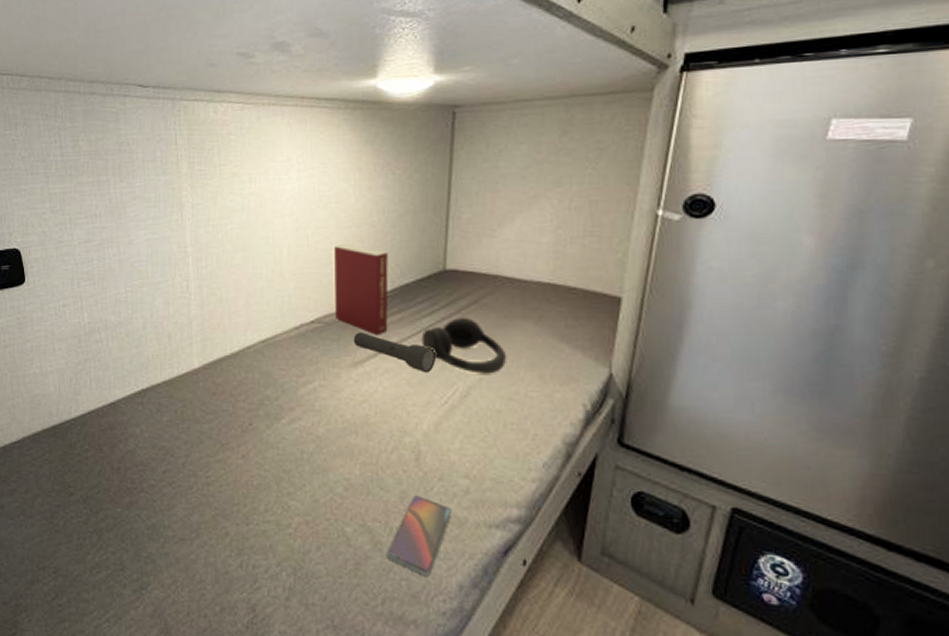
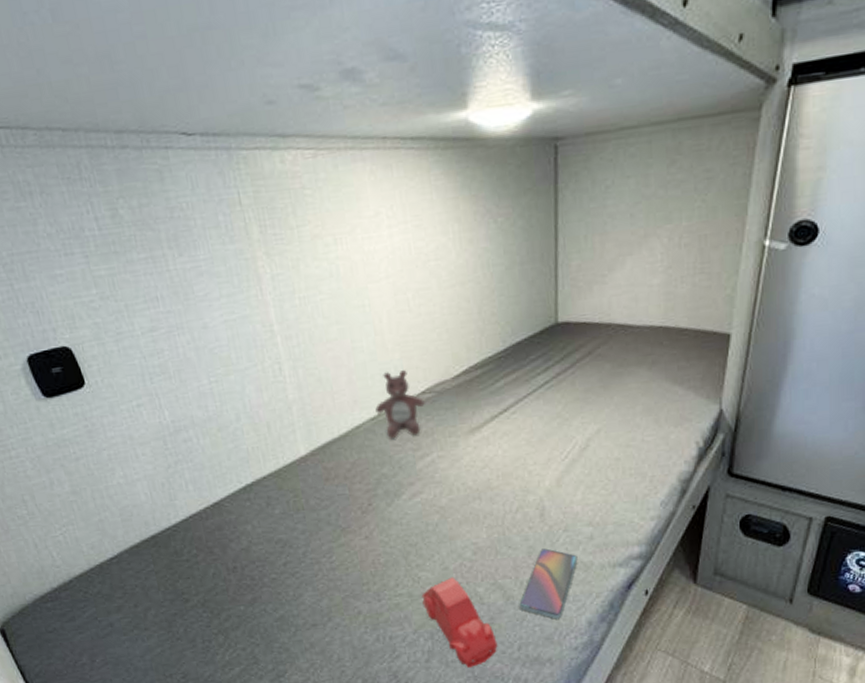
stuffed animal: none [267,299,313,362] -> present [375,370,425,438]
toy car: none [289,511,361,615] -> present [421,576,498,668]
book: present [334,244,389,335] -> none [438,305,503,399]
flashlight: present [353,332,436,373] -> none [468,397,554,431]
headphones: present [421,317,507,374] -> none [537,369,623,425]

